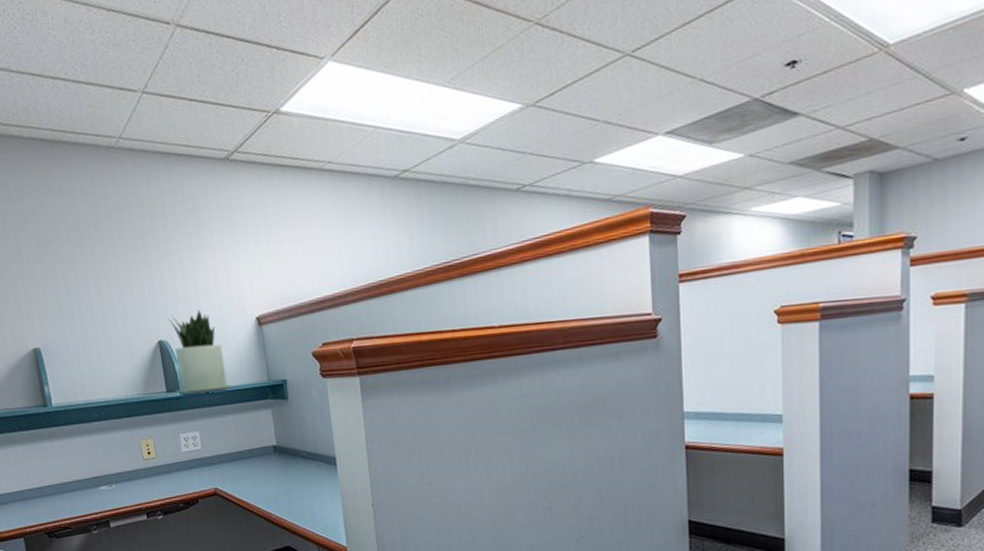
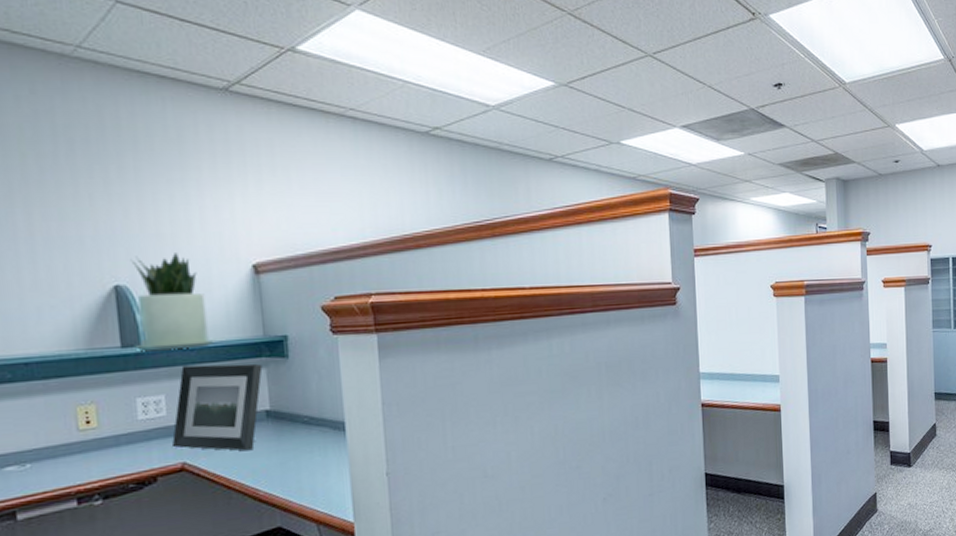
picture frame: none [206,405,269,480] -> present [171,363,263,451]

